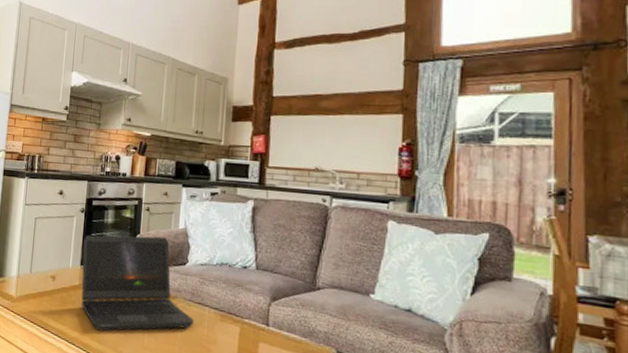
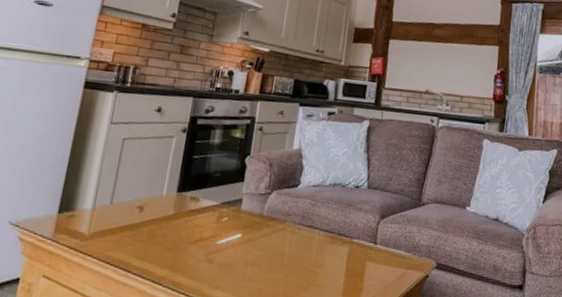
laptop computer: present [81,234,194,331] -> none [174,157,302,266]

